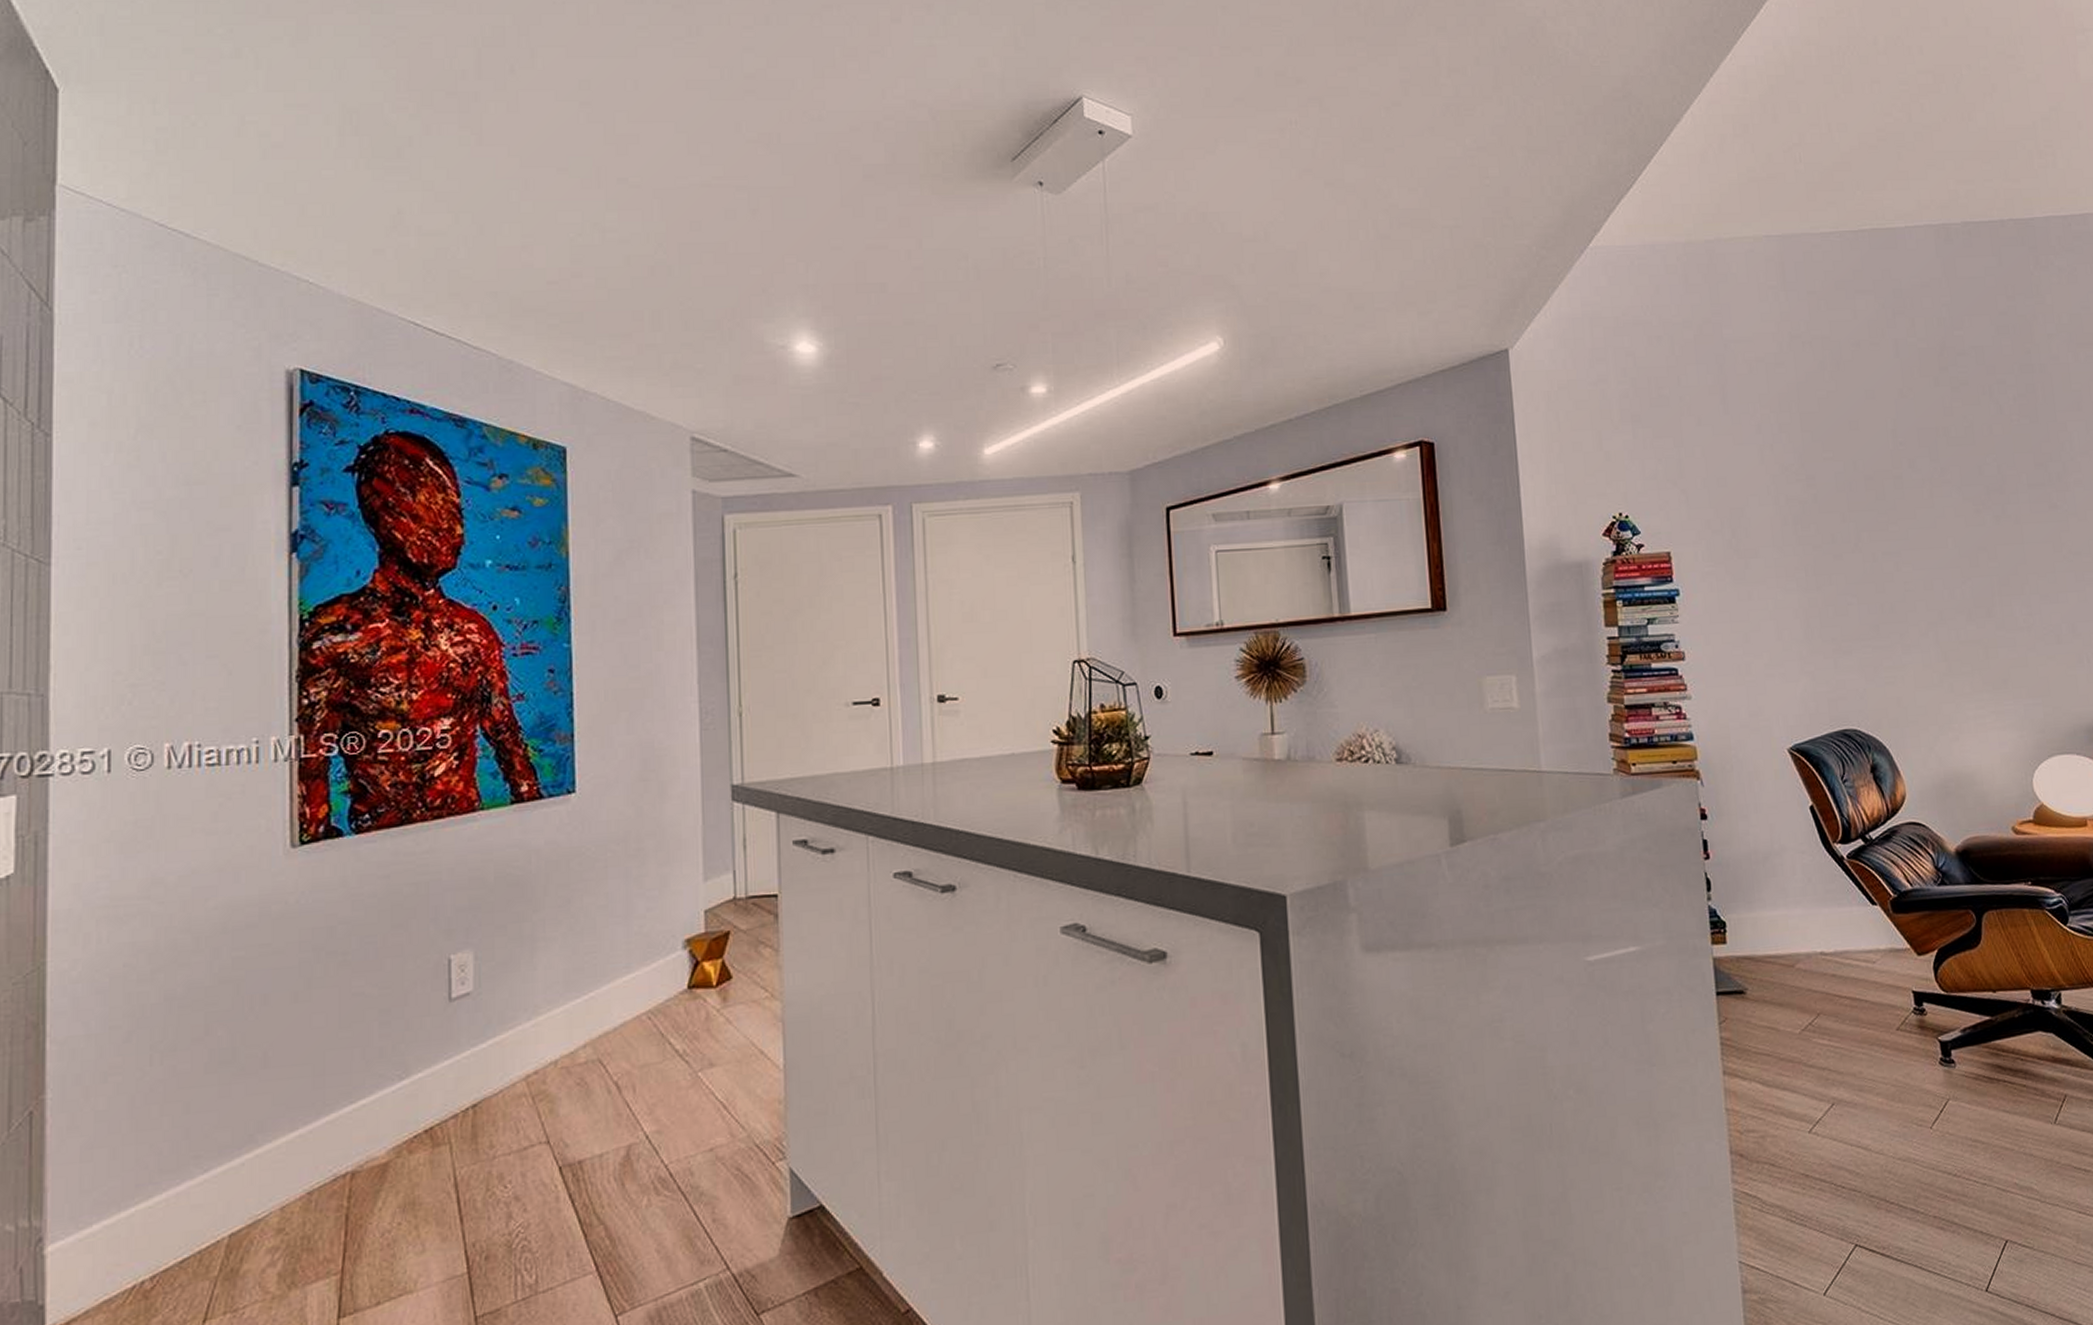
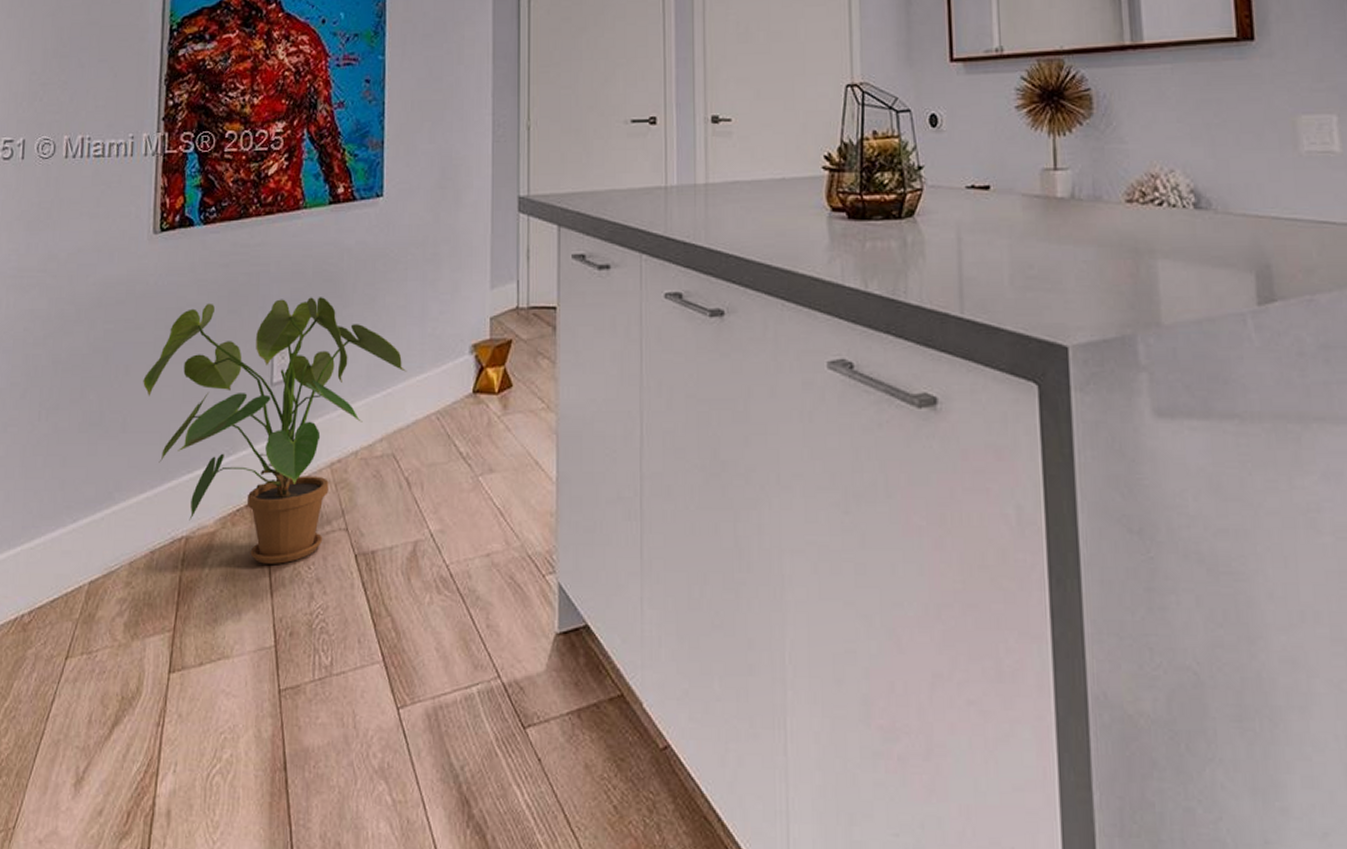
house plant: none [287,903,612,1190] -> present [143,297,407,564]

